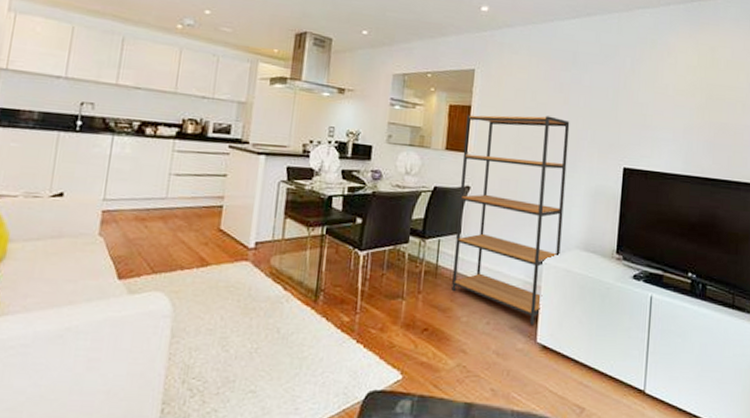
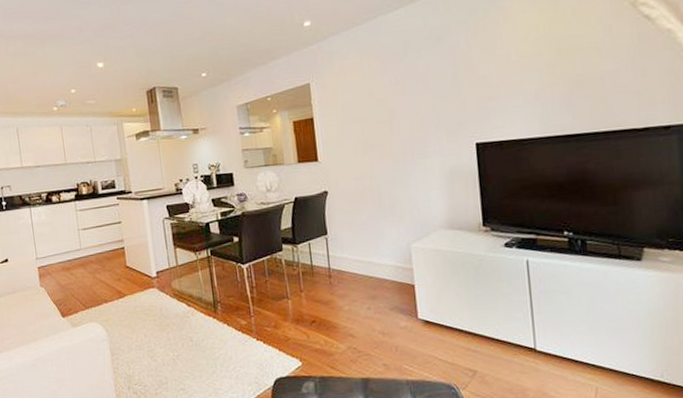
bookshelf: present [451,114,570,326] -> none [311,110,426,305]

